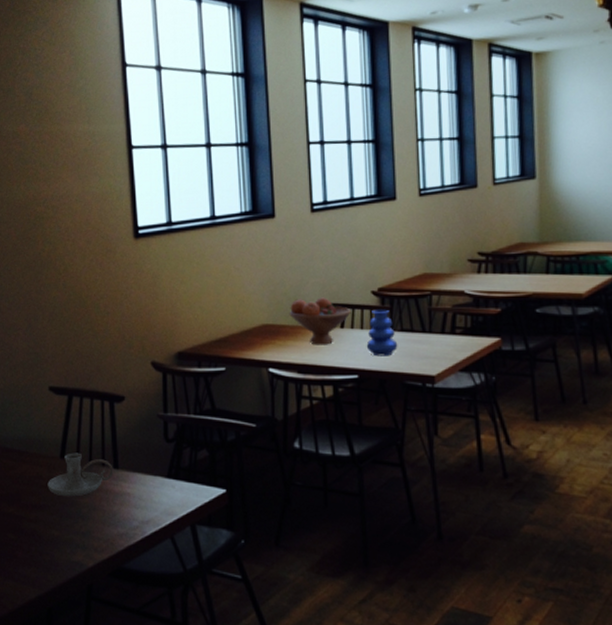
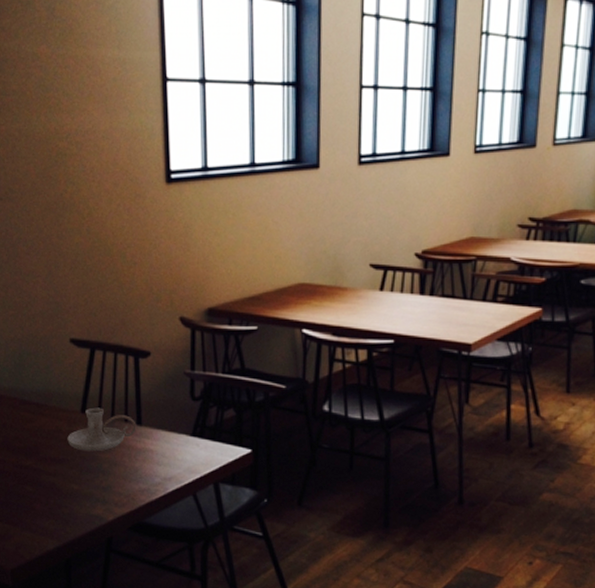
fruit bowl: present [289,297,351,345] -> none [327,257,392,308]
vase: present [366,309,398,357] -> none [404,273,437,322]

